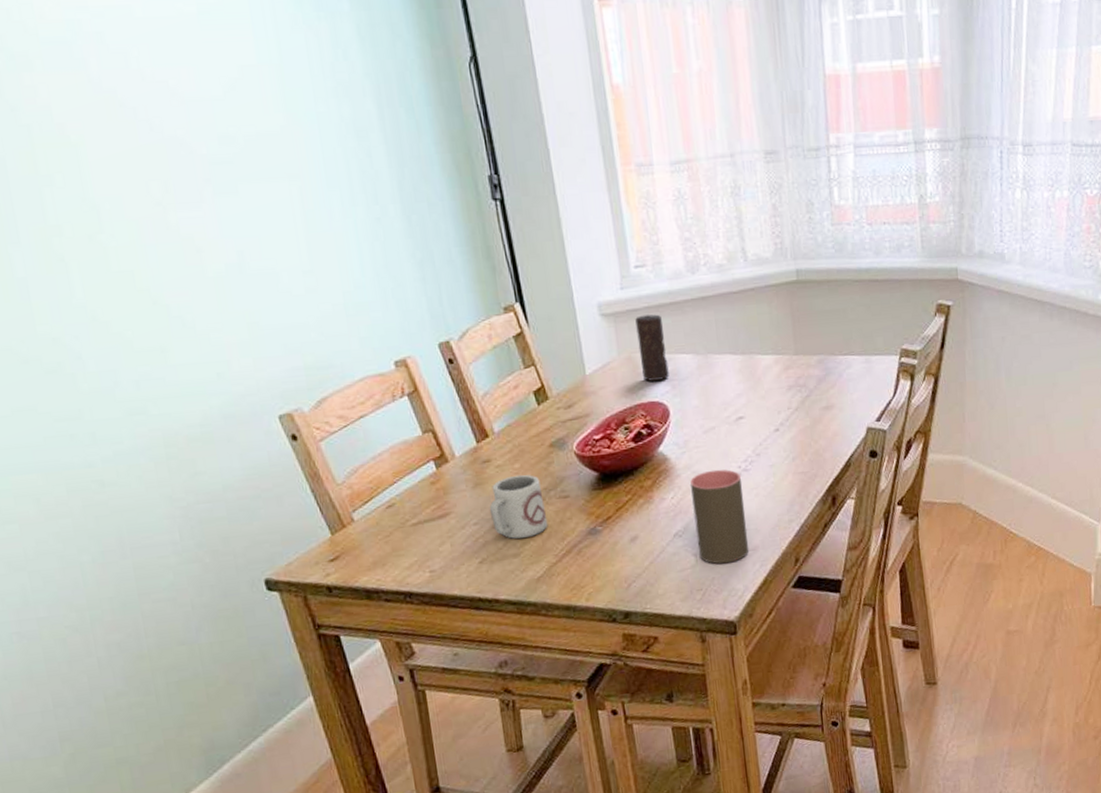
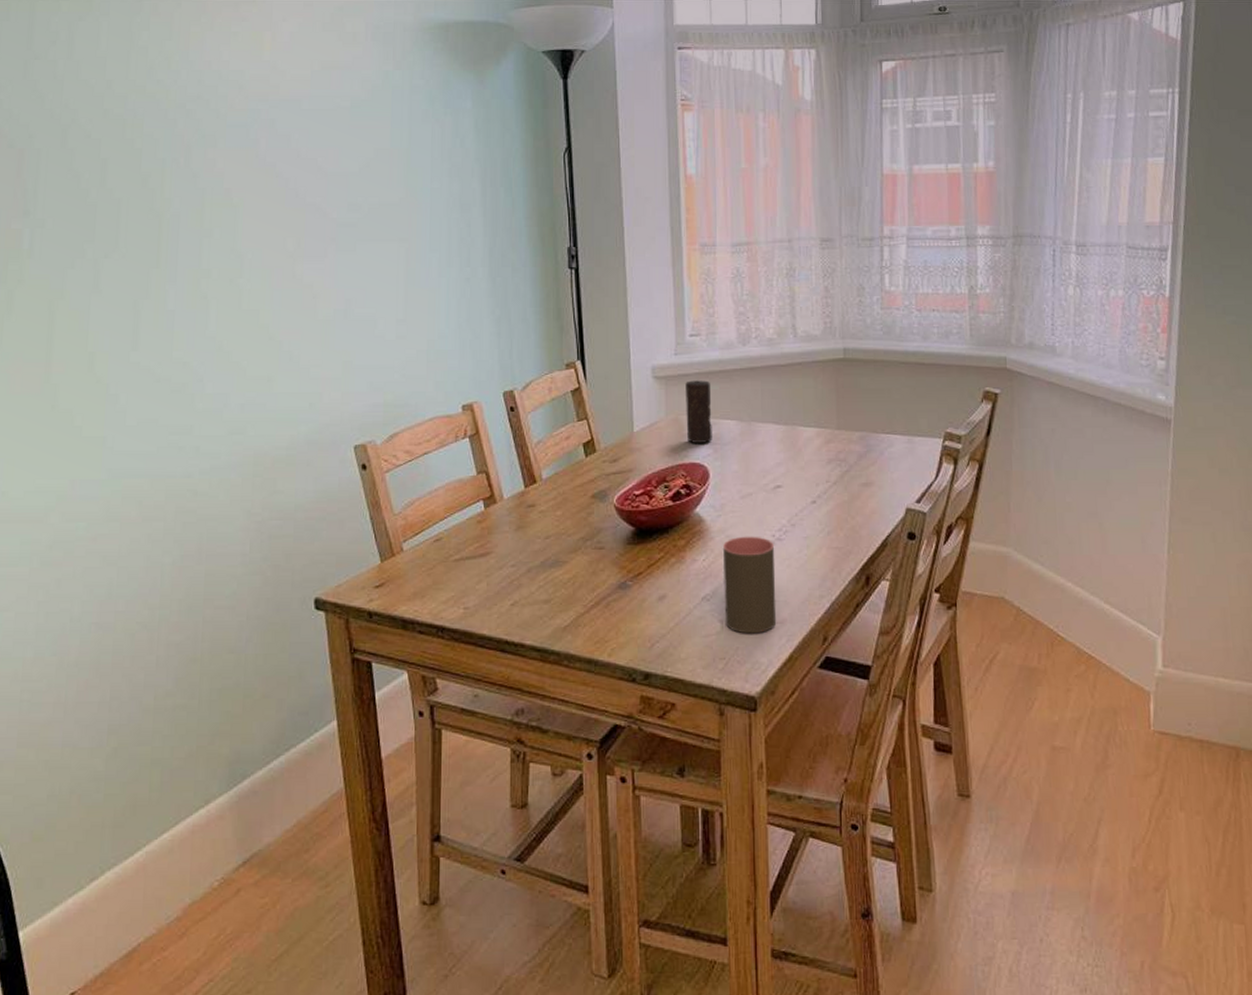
cup: present [489,474,548,539] -> none [527,522,581,586]

